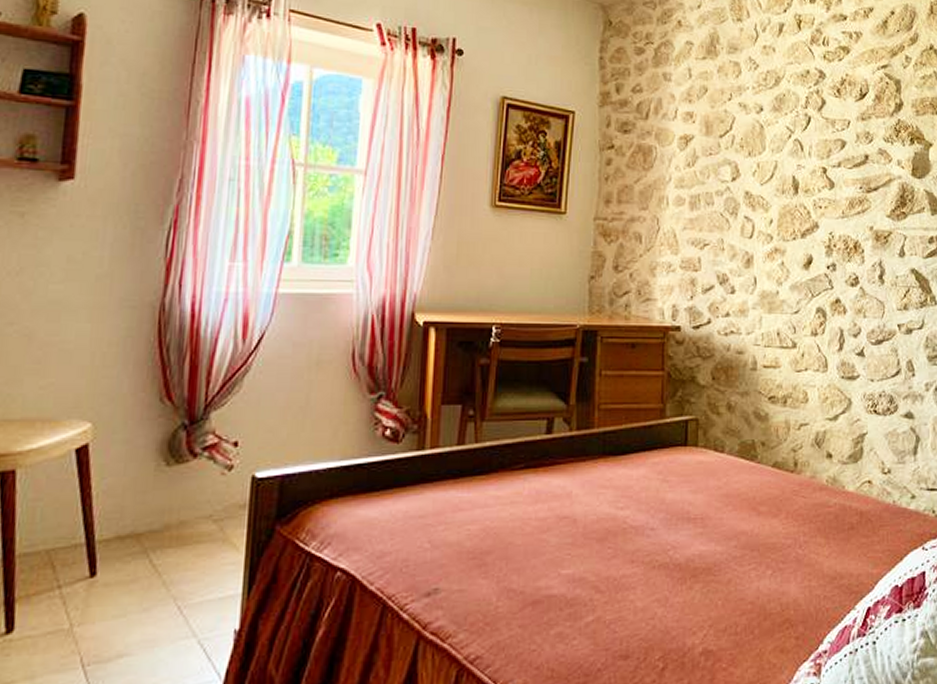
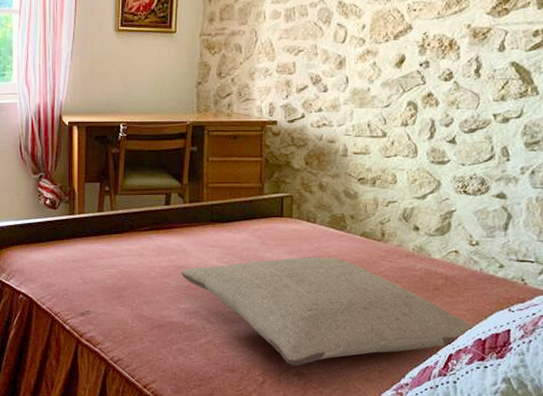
pillow: none [564,494,890,642] -> present [181,256,474,366]

